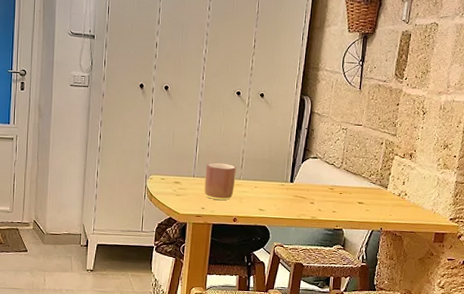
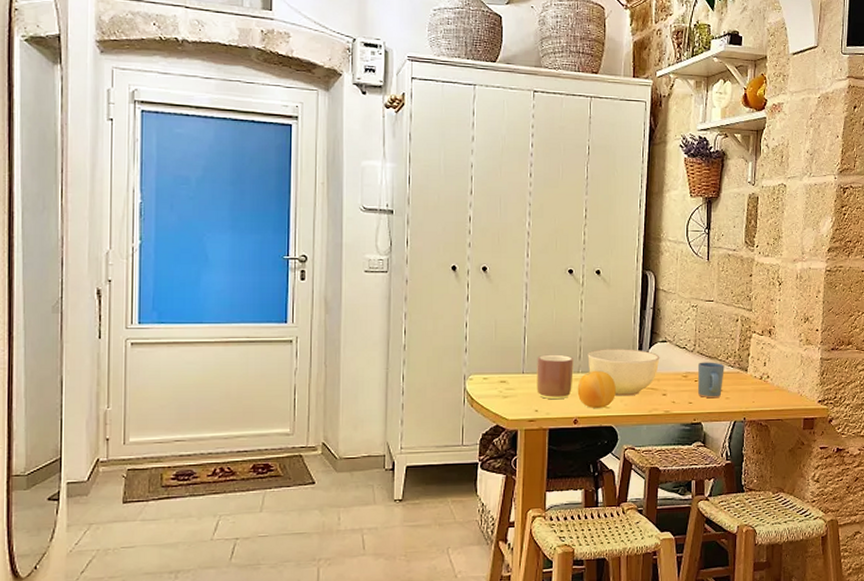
fruit: none [238,178,271,211] -> present [577,370,616,409]
bowl: none [248,160,311,202] -> present [587,349,660,396]
mug: none [342,177,367,210] -> present [697,362,725,399]

